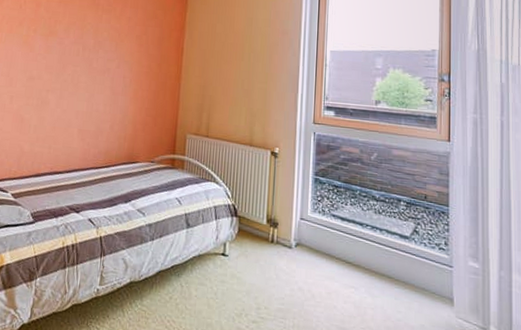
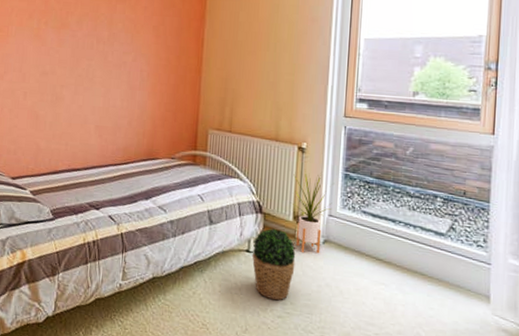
potted plant: none [227,231,270,305] -> present [252,228,296,301]
house plant: none [264,174,304,257] -> present [290,170,332,254]

